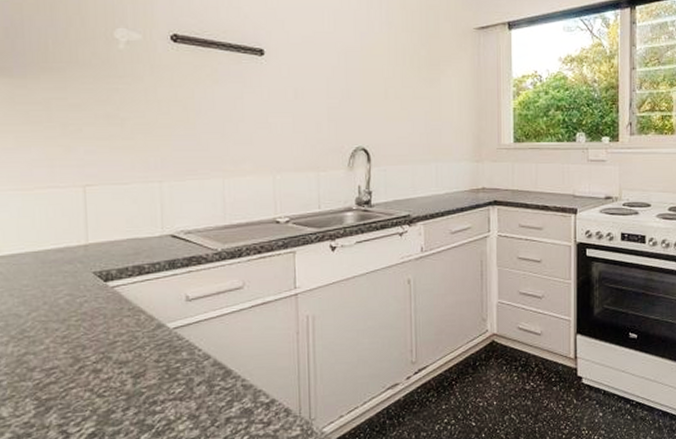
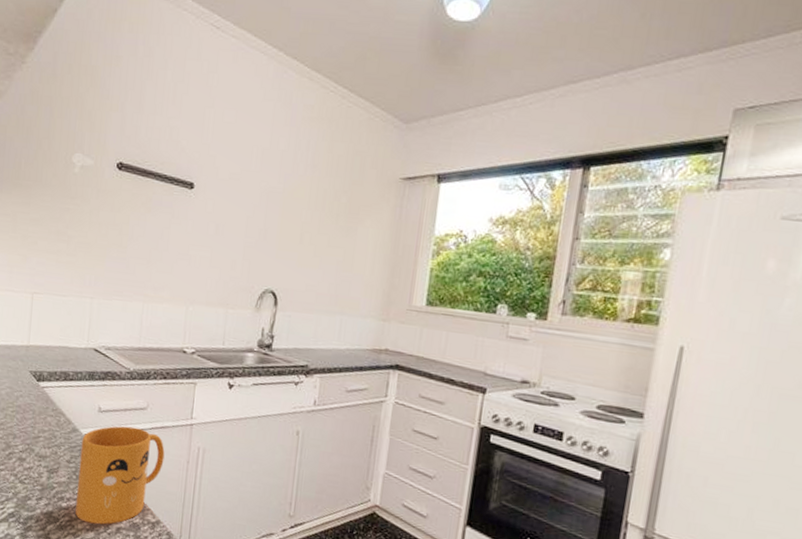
mug: none [170,309,271,421] -> present [75,426,165,525]

